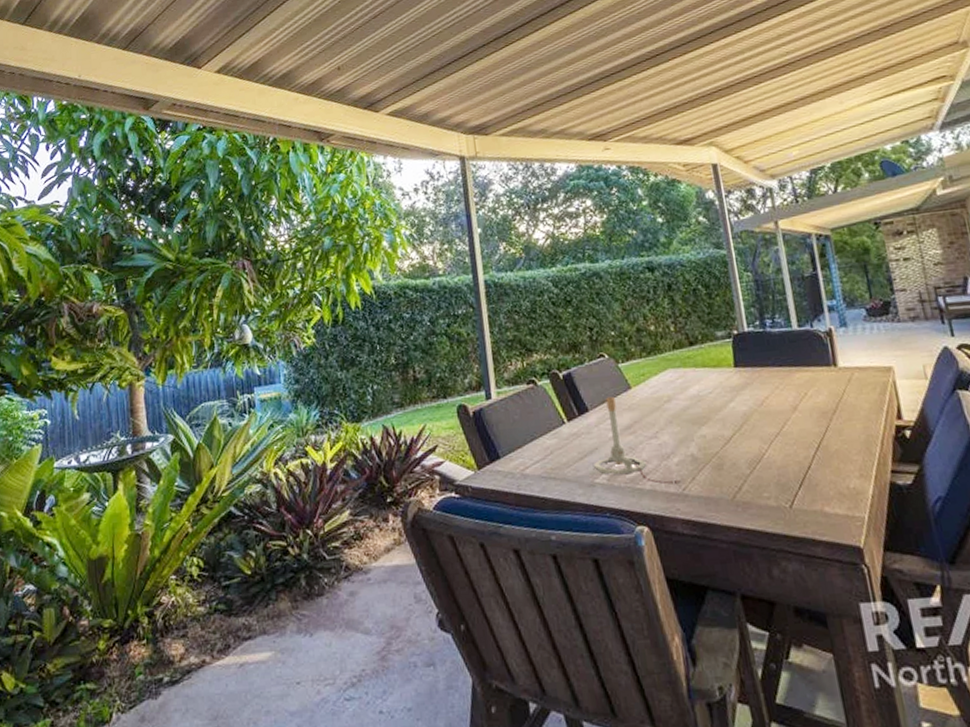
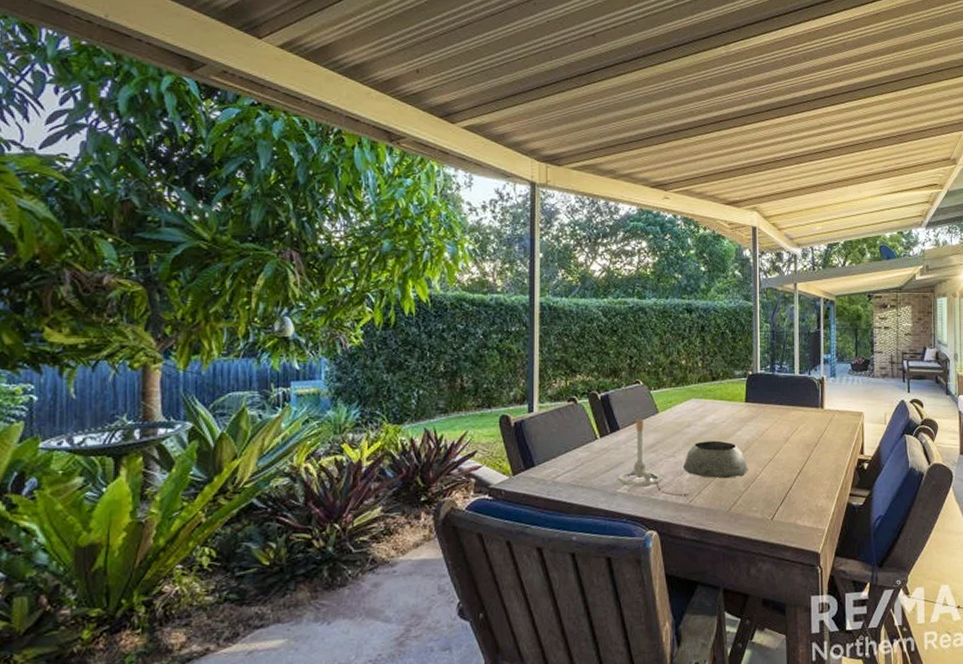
plant pot: none [669,415,751,461] -> present [683,440,748,479]

